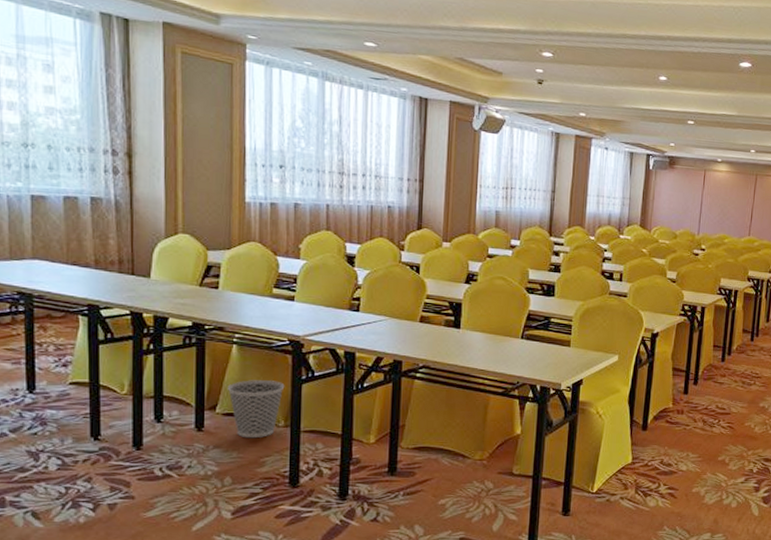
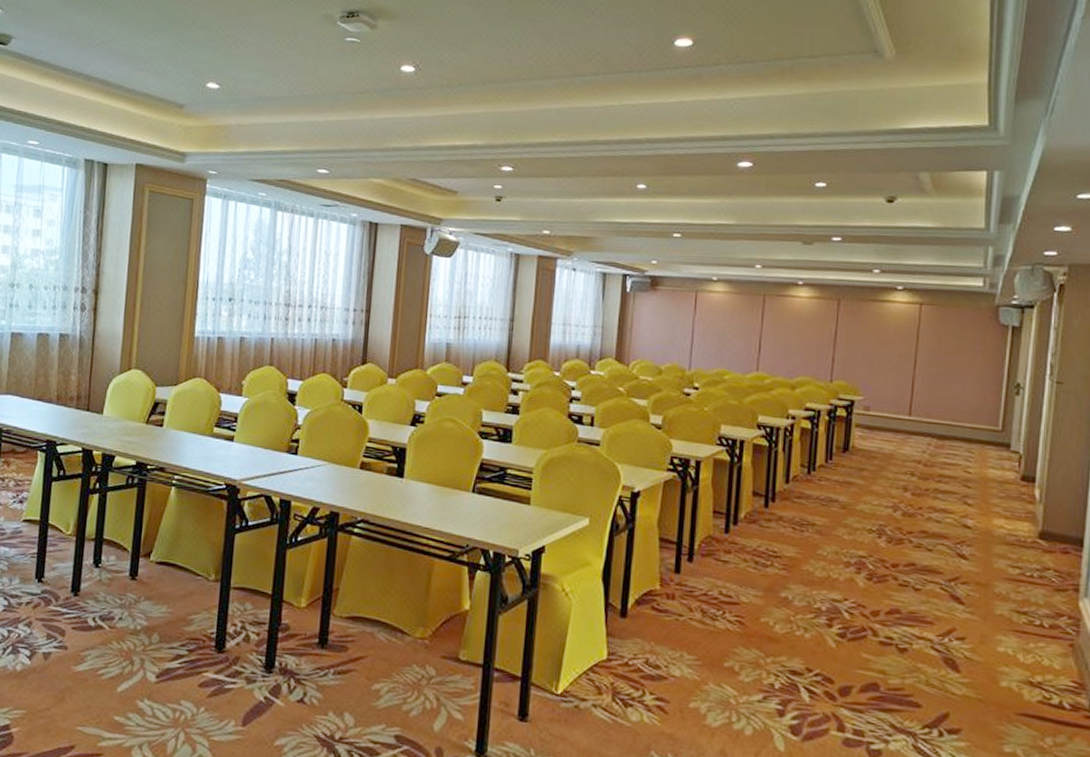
wastebasket: present [228,380,285,439] -> none [163,526,218,592]

